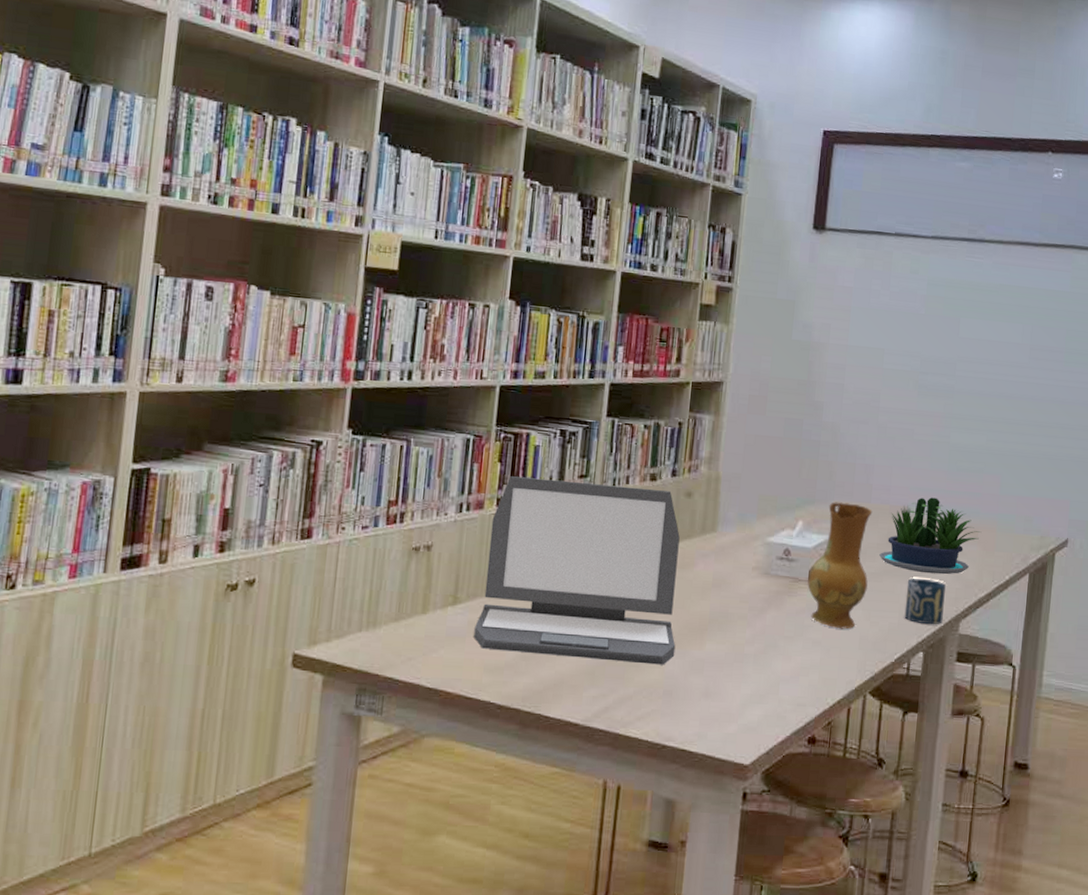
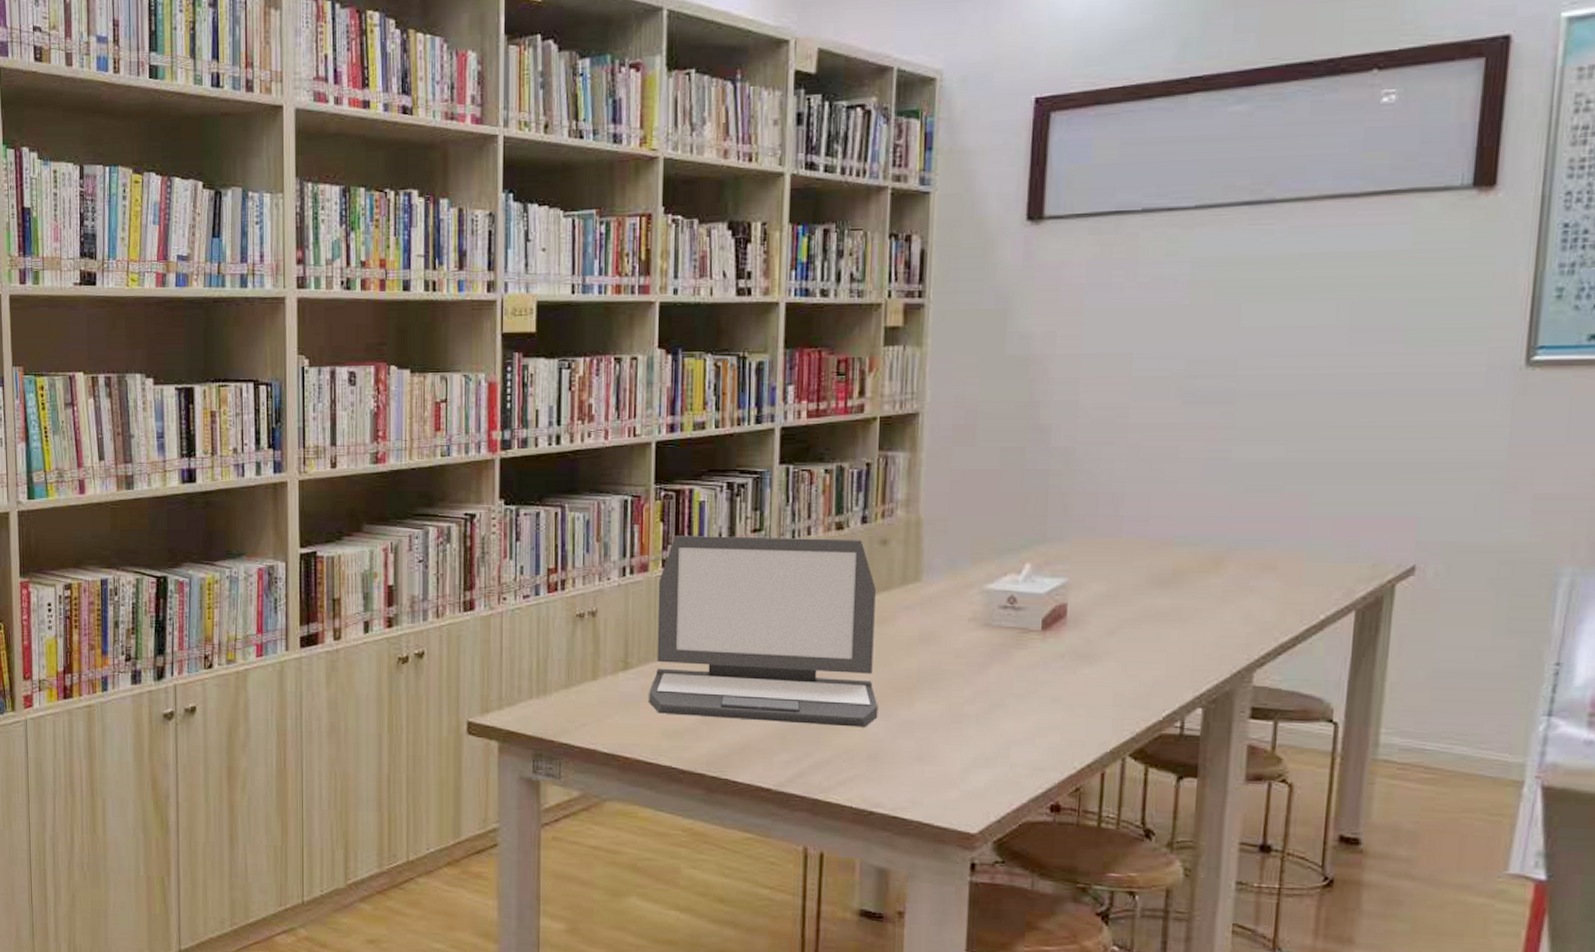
ceramic jug: present [807,502,873,629] -> none [1040,539,1125,684]
potted plant: present [879,497,982,575] -> none [1136,526,1283,617]
cup: present [904,578,946,624] -> none [1174,623,1232,675]

